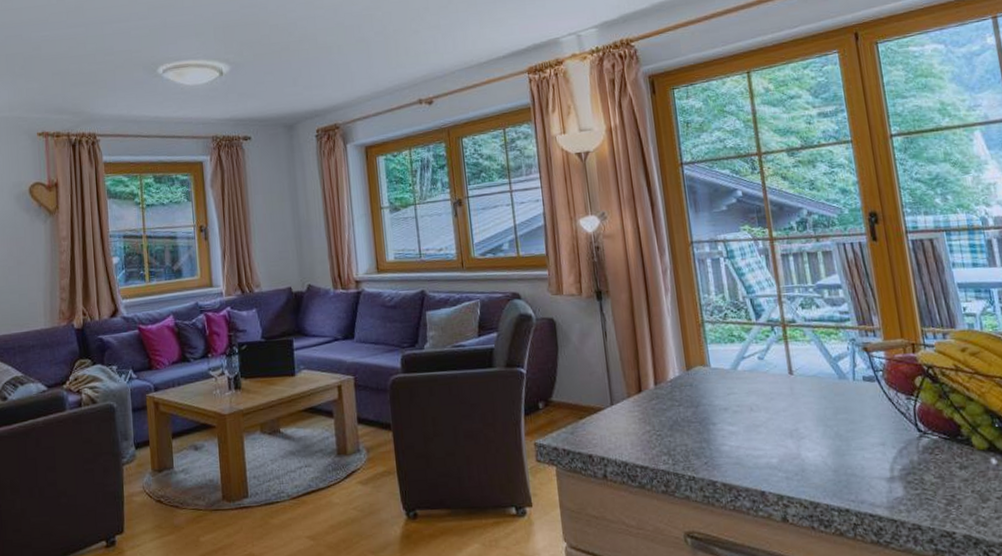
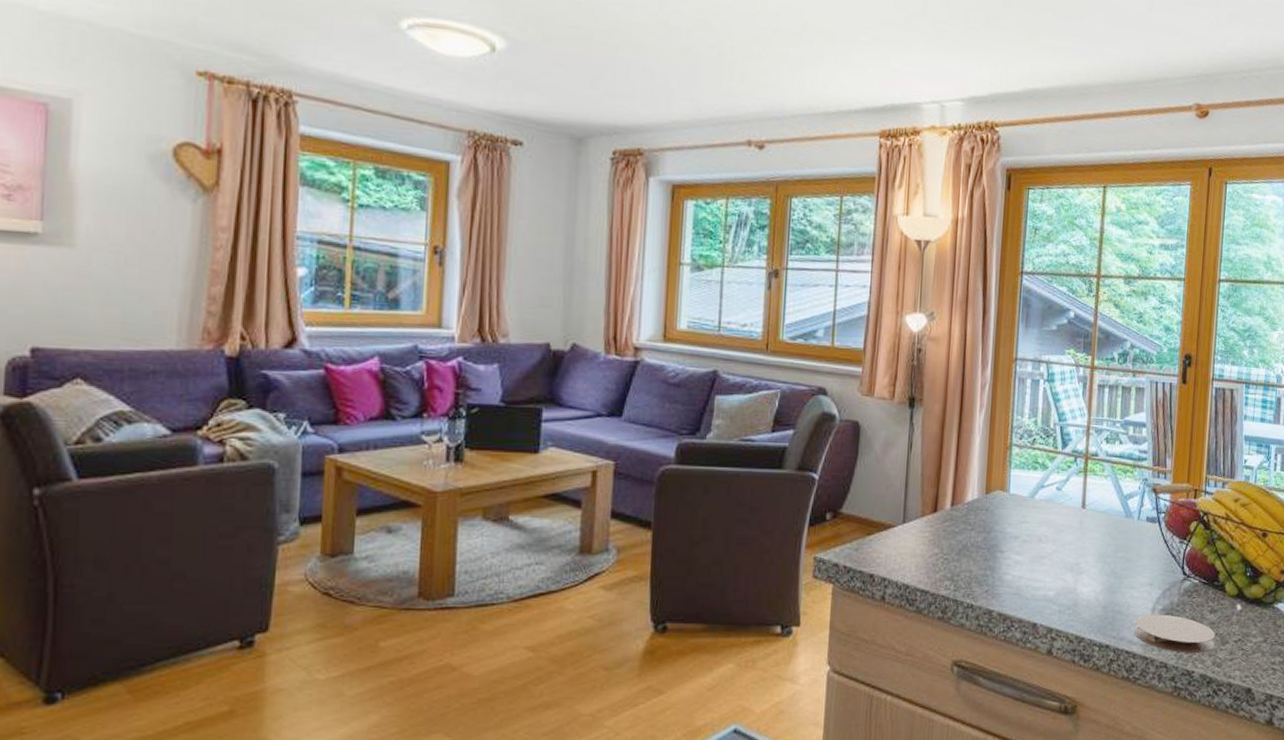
coaster: none [873,474,974,514] -> present [1134,614,1216,654]

